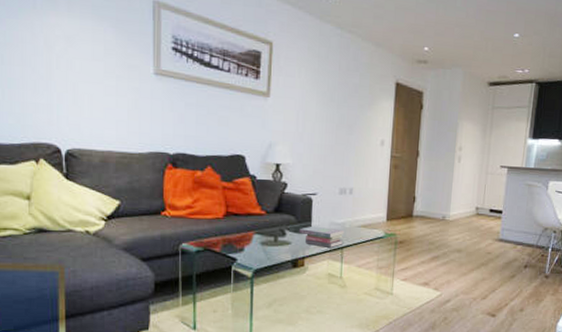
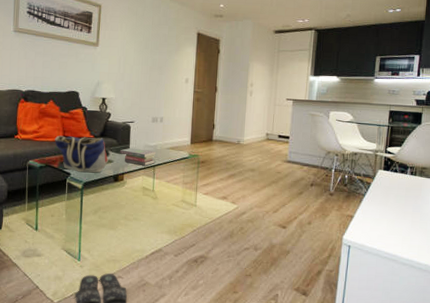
tote bag: none [214,211,285,258] -> present [54,135,109,173]

